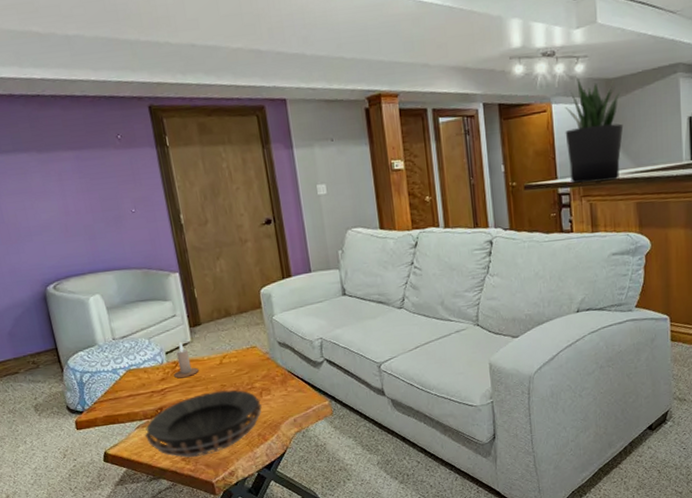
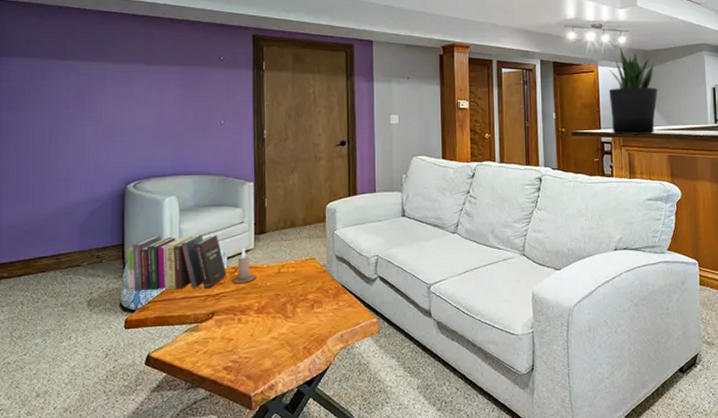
books: none [61,331,168,394] -> present [126,234,227,292]
decorative bowl: present [144,389,262,459] -> none [191,298,311,368]

